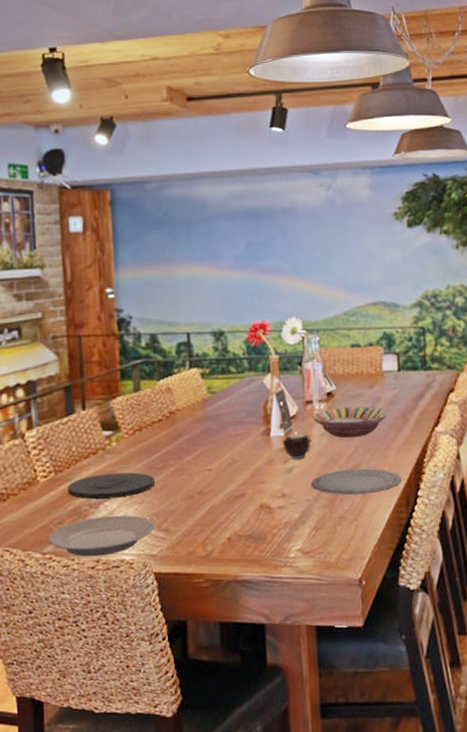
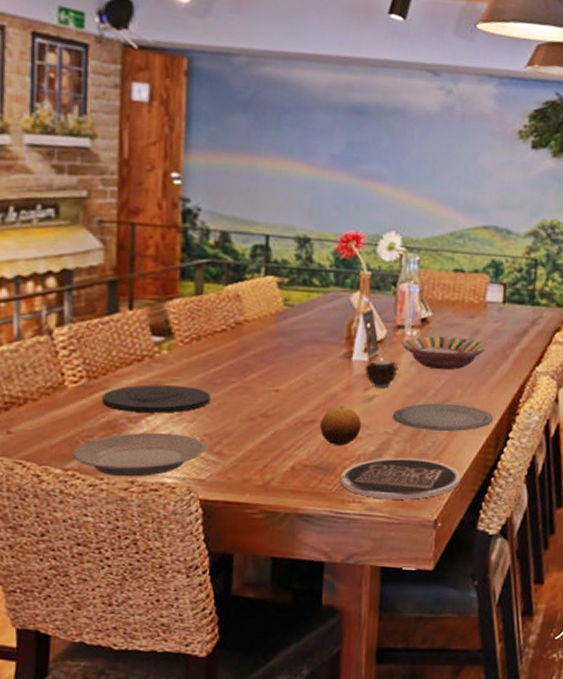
fruit: none [249,478,285,515] -> present [320,405,362,445]
plate: none [272,522,379,562] -> present [341,457,461,500]

